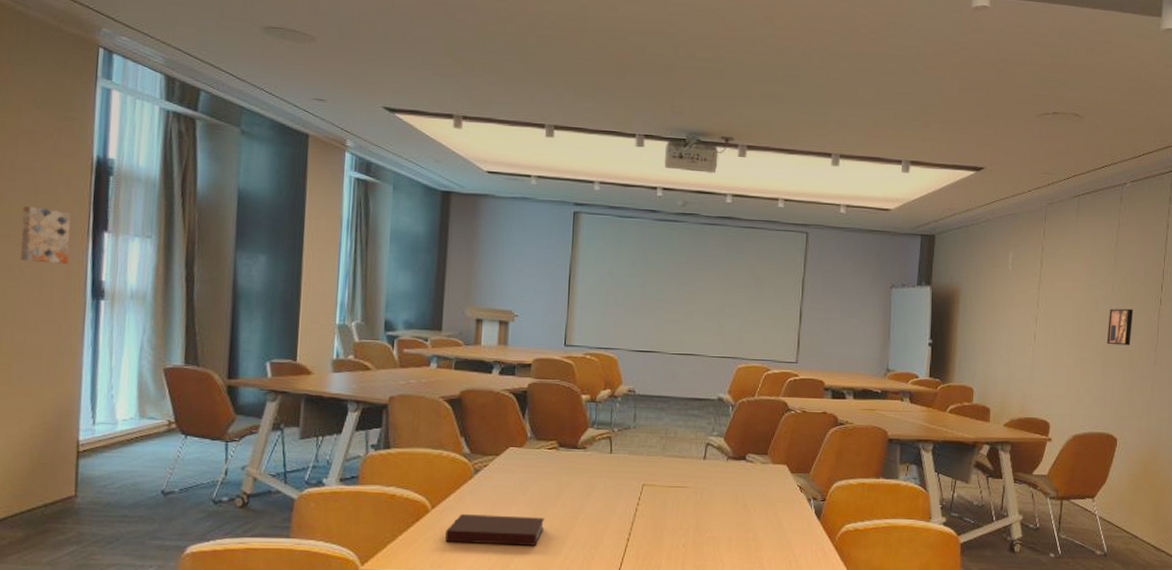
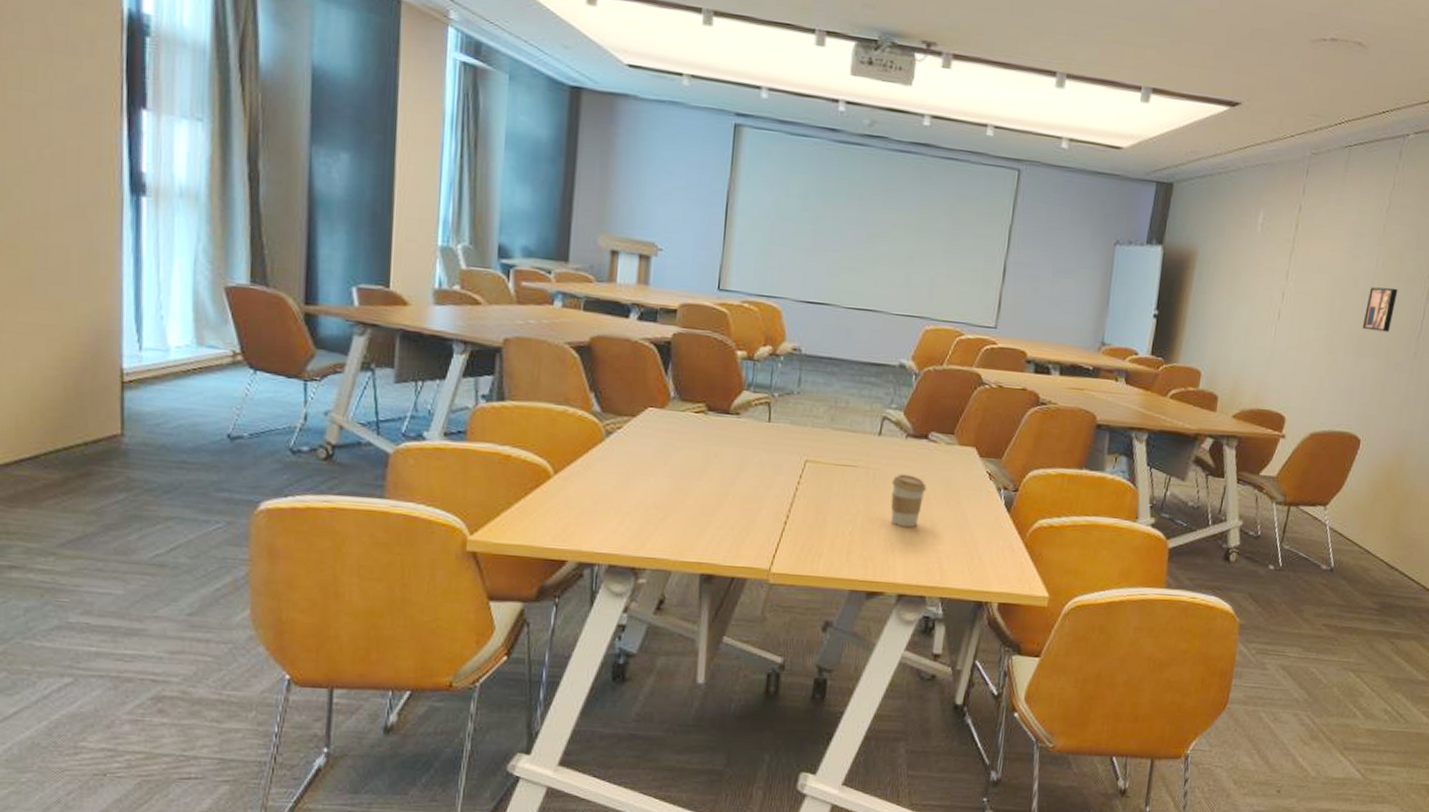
wall art: present [20,206,71,264] -> none [35,69,99,148]
notebook: present [445,514,544,546] -> none [570,483,687,524]
coffee cup: none [717,491,747,538] -> present [890,474,927,528]

